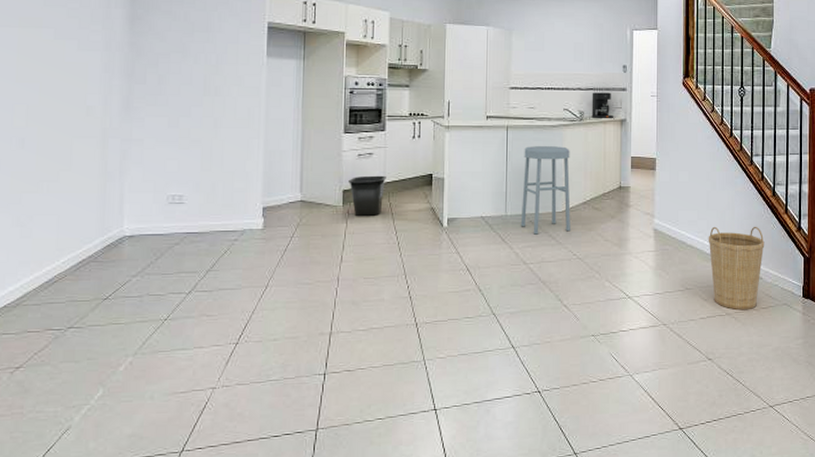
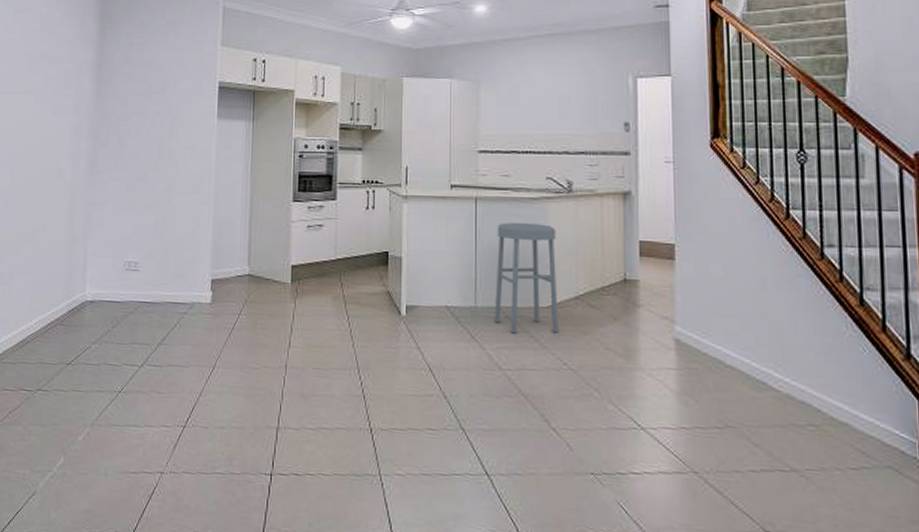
waste bin: present [349,175,386,216] -> none [297,250,337,297]
coffee maker: present [591,92,613,119] -> none [583,157,613,192]
basket: present [708,226,765,311] -> none [757,342,850,469]

